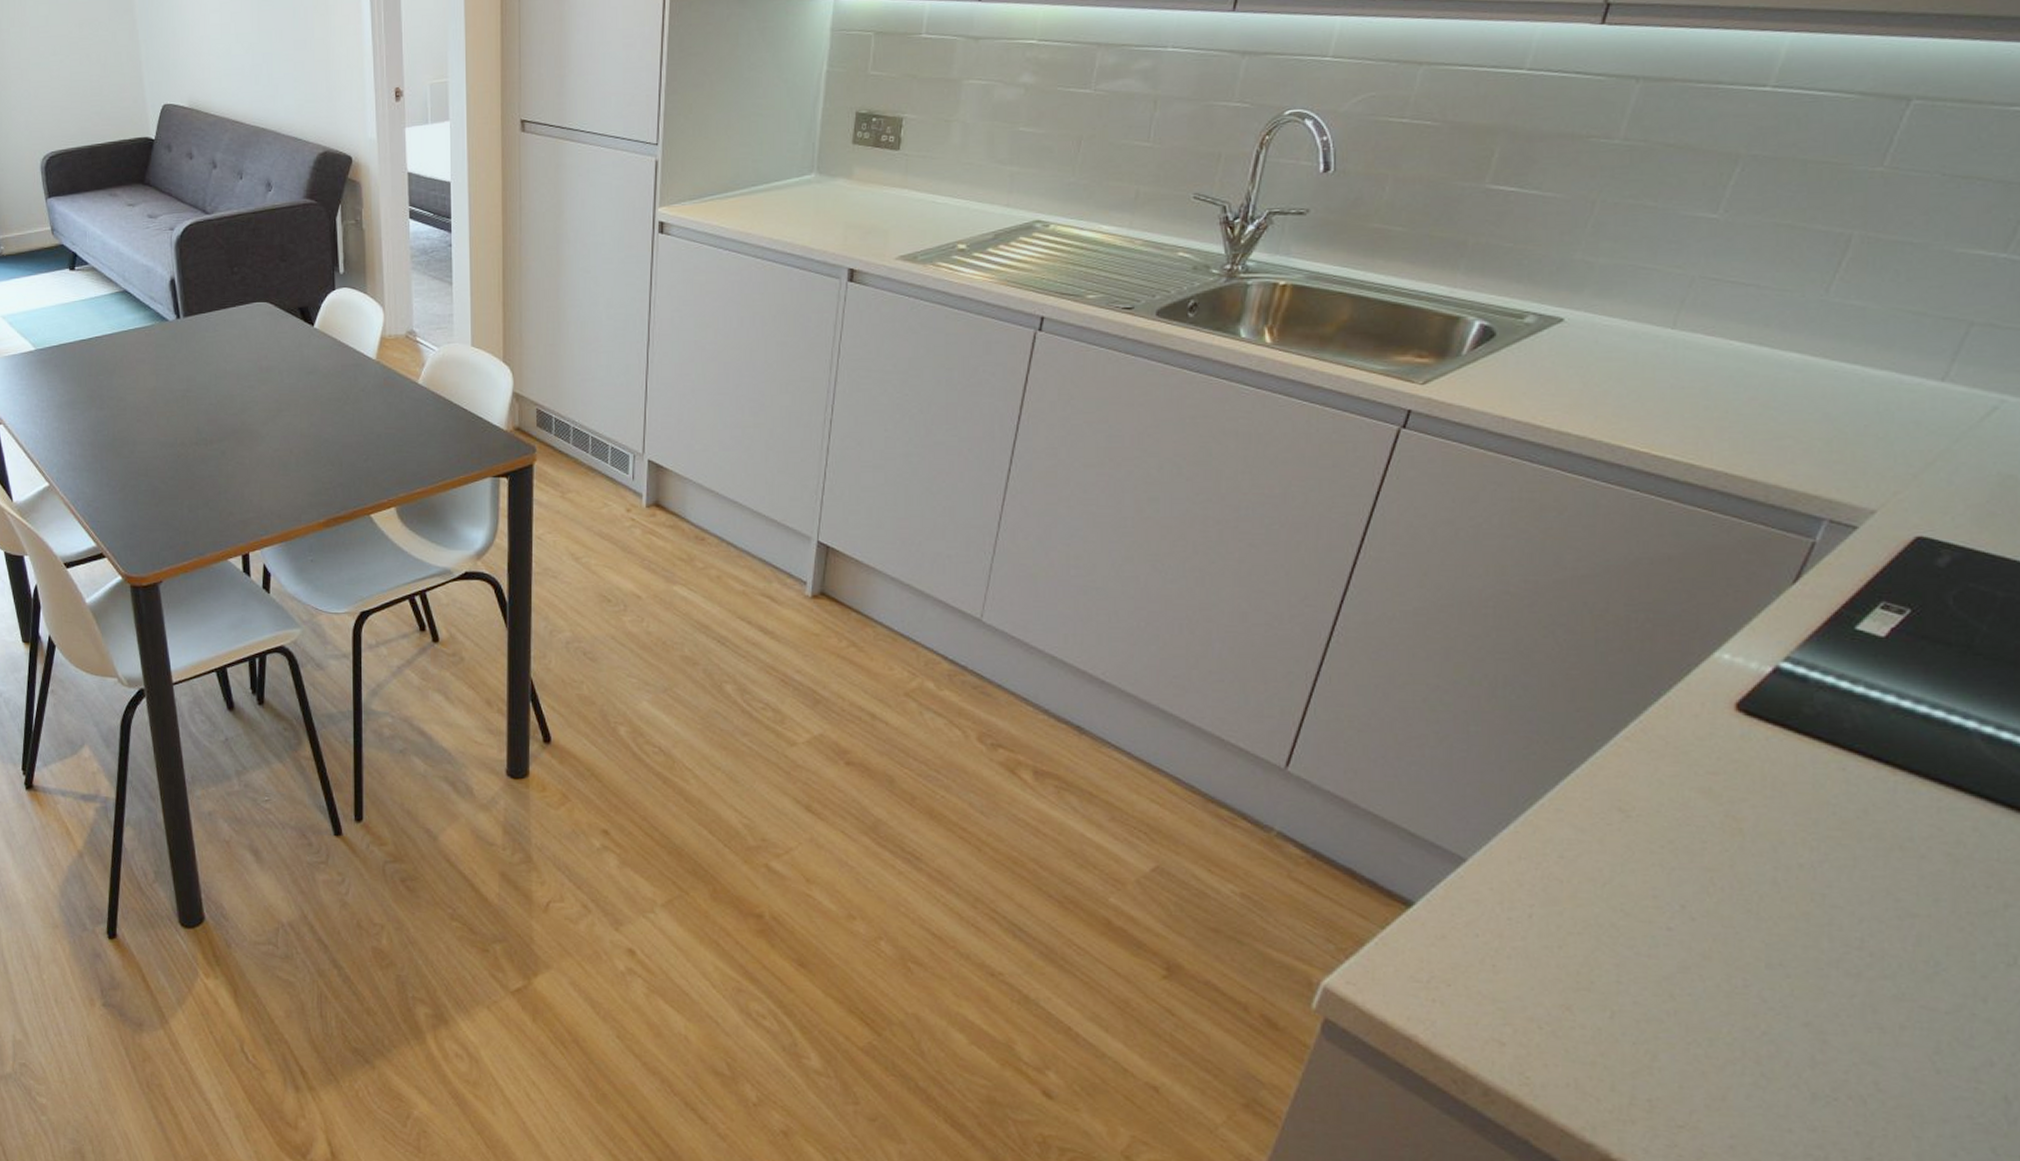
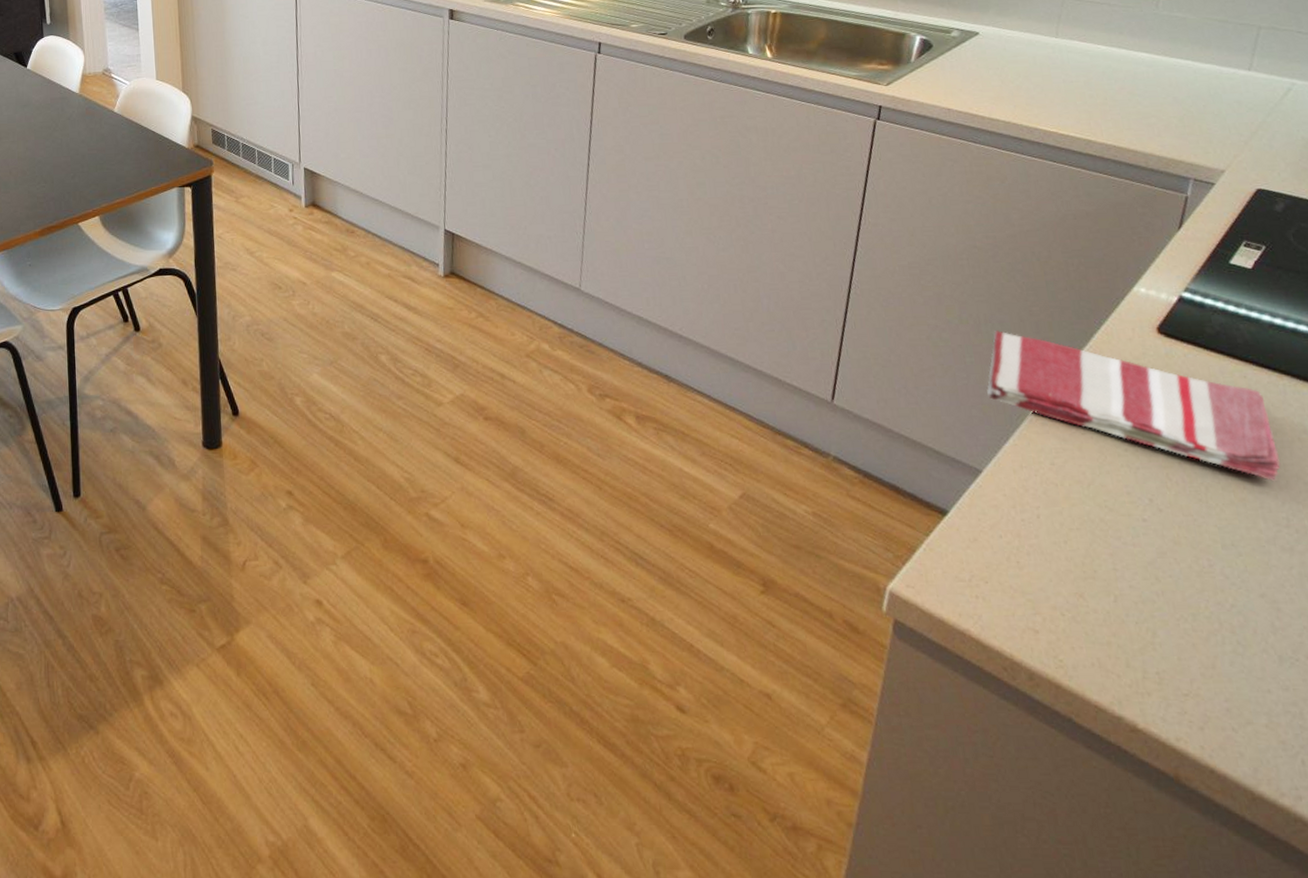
dish towel: none [1489,696,1868,894] -> present [986,331,1280,481]

